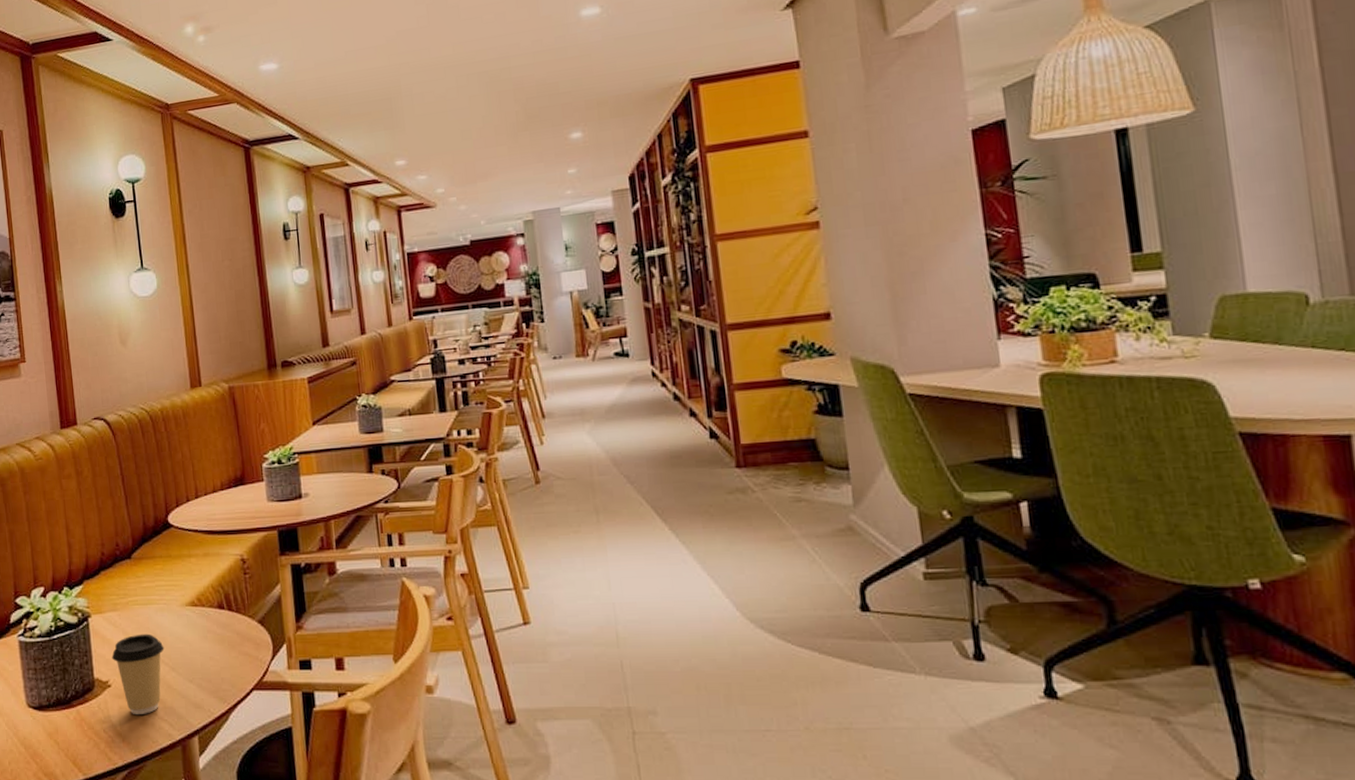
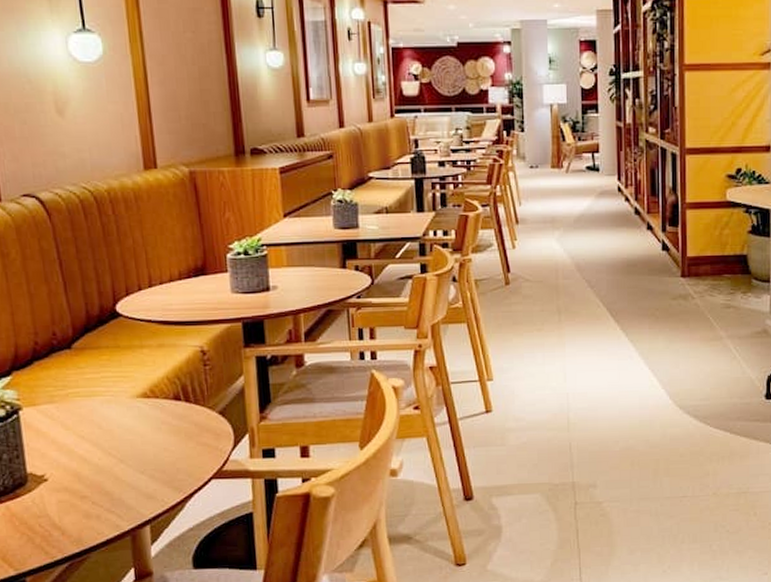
coffee cup: present [112,633,165,714] -> none [48,426,112,507]

